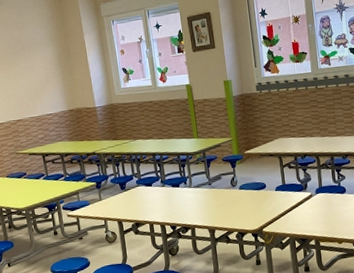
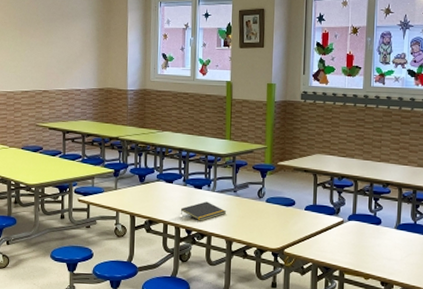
notepad: none [162,197,205,217] -> present [180,201,227,221]

